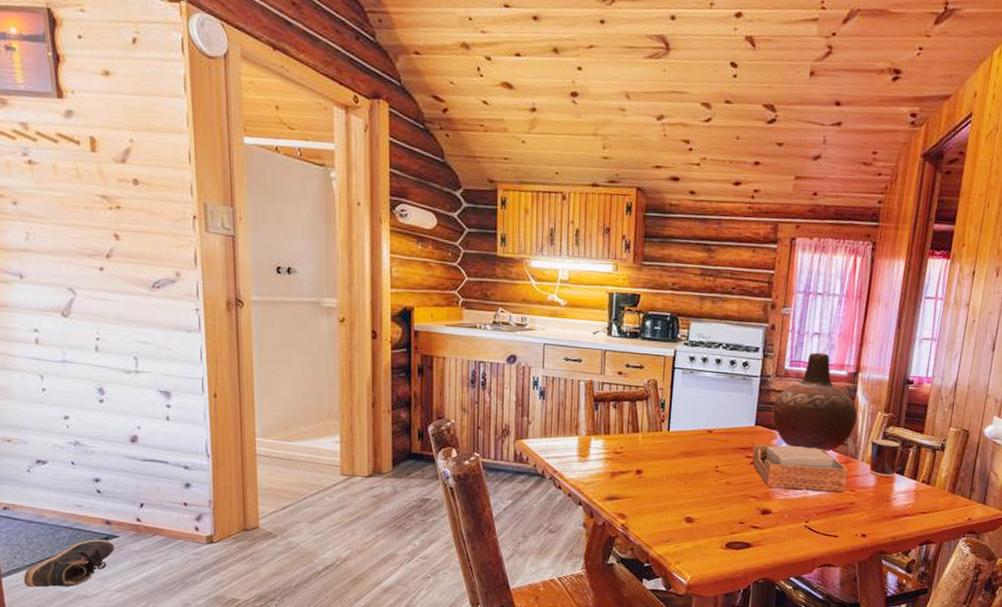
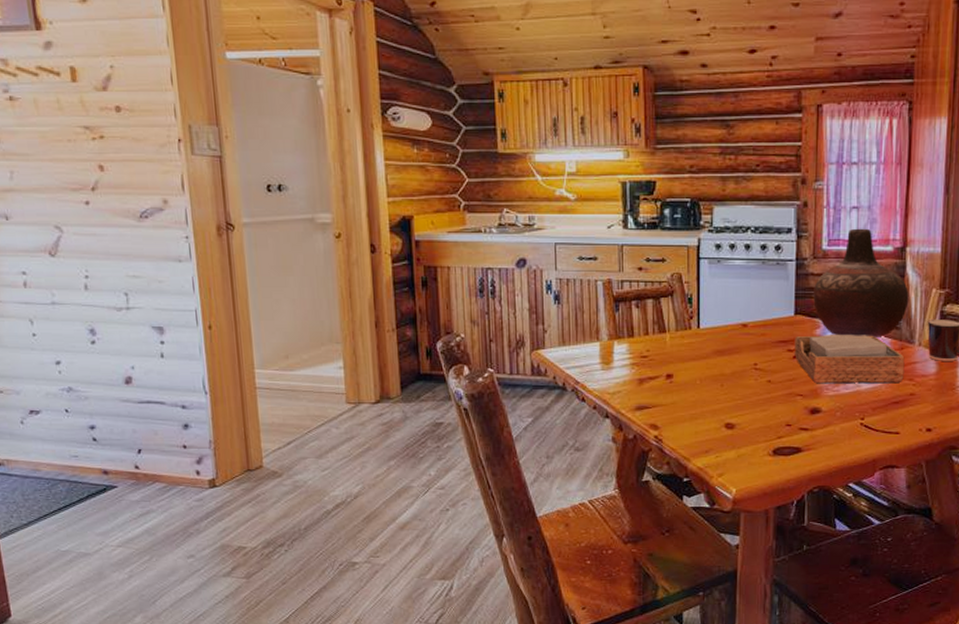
shoe: present [23,539,115,588] -> none [20,491,114,548]

